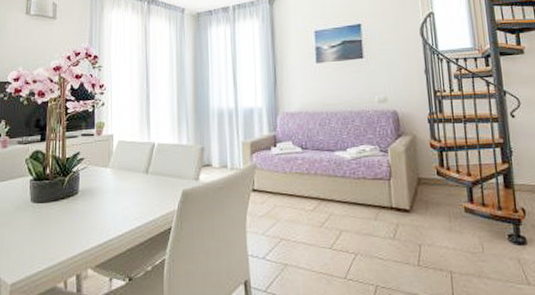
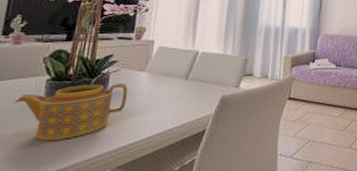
teapot: none [8,181,96,240] -> present [14,84,128,142]

